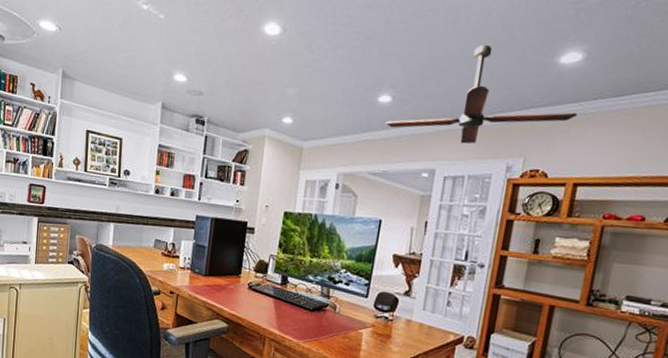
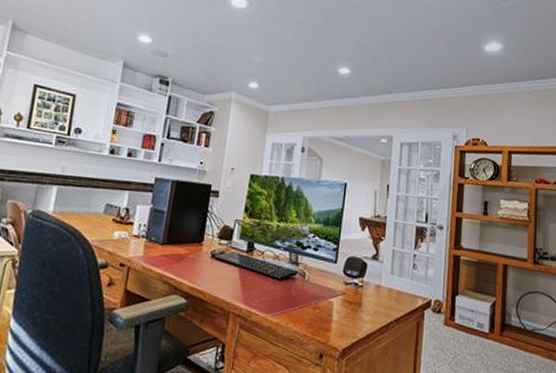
ceiling fan: present [385,45,578,144] -> none [346,31,504,114]

